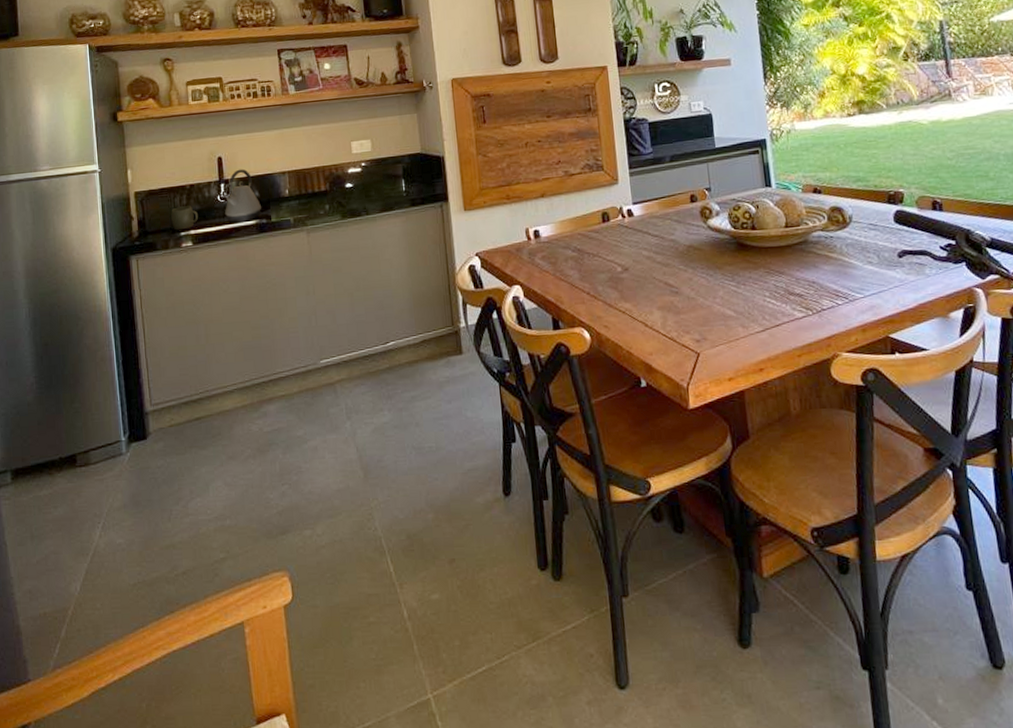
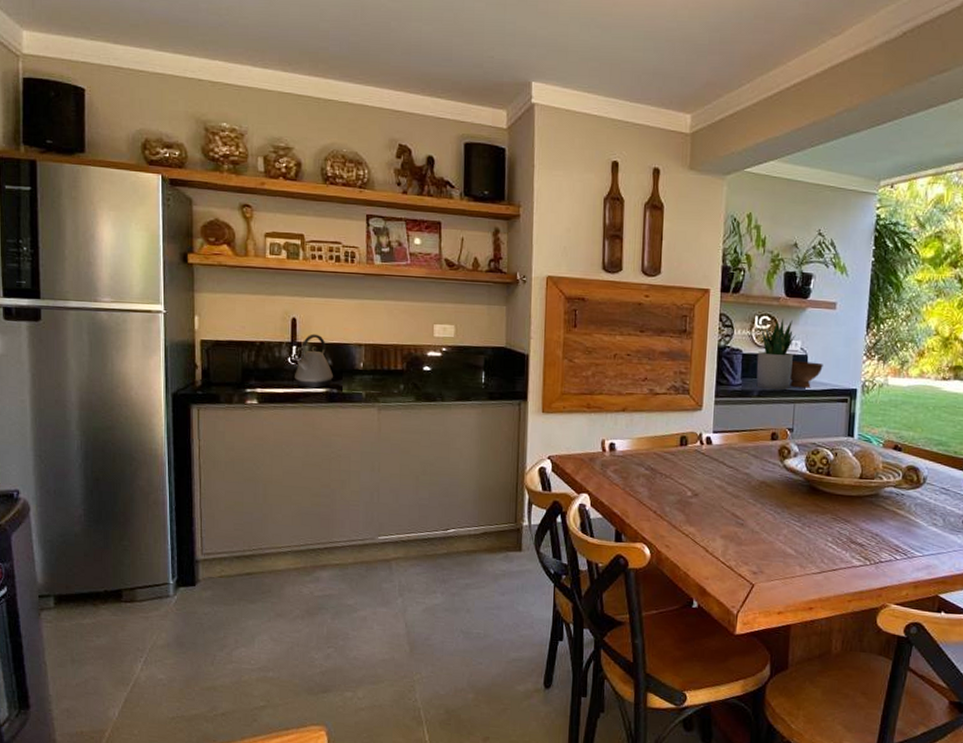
mug: present [171,206,199,230] -> none [238,362,267,387]
planter: none [661,81,701,154] -> present [756,318,796,391]
bowl: none [697,119,729,147] -> present [790,361,823,388]

